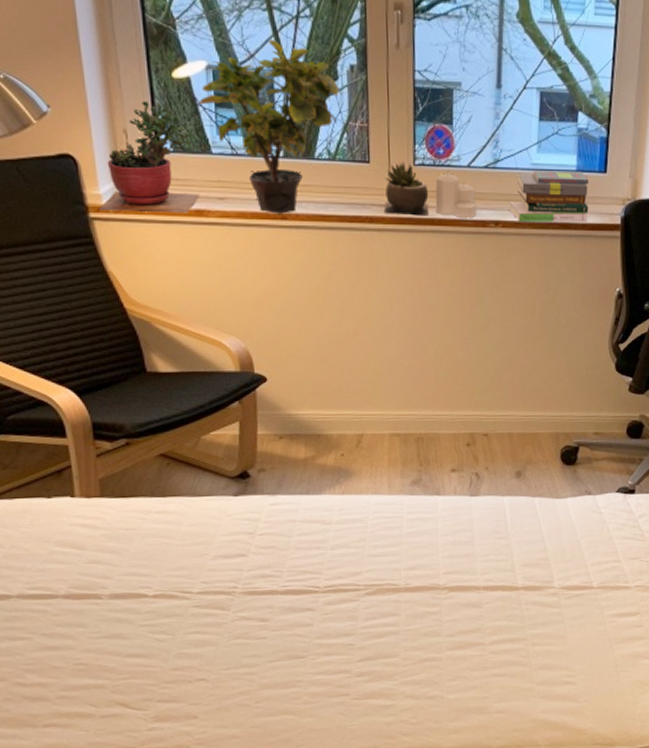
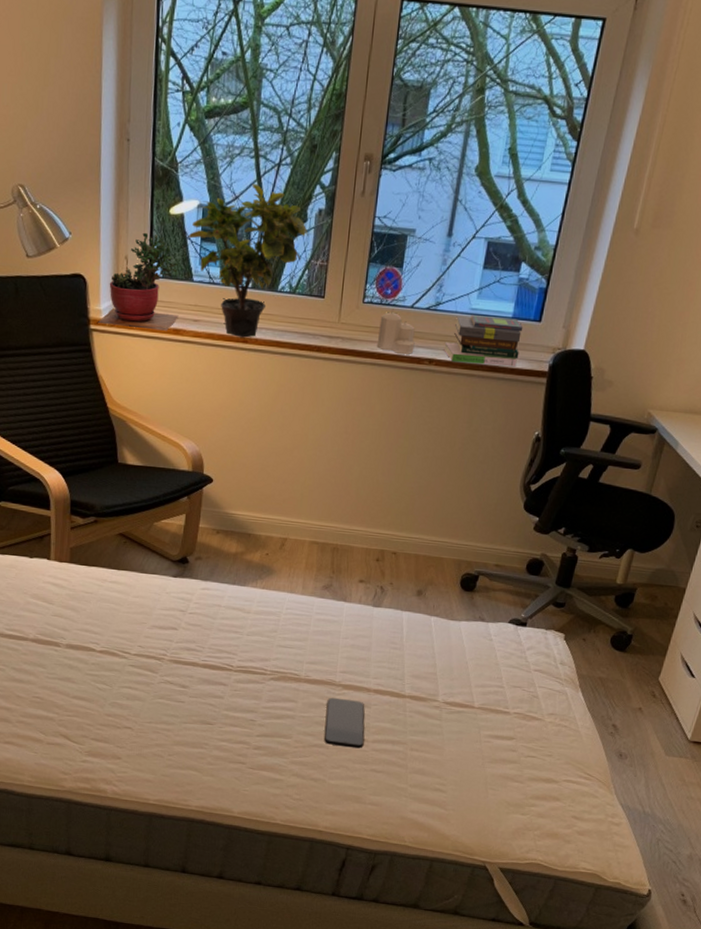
succulent plant: present [384,161,429,216] -> none [331,298,373,350]
smartphone: none [433,602,481,656] -> present [324,697,365,749]

